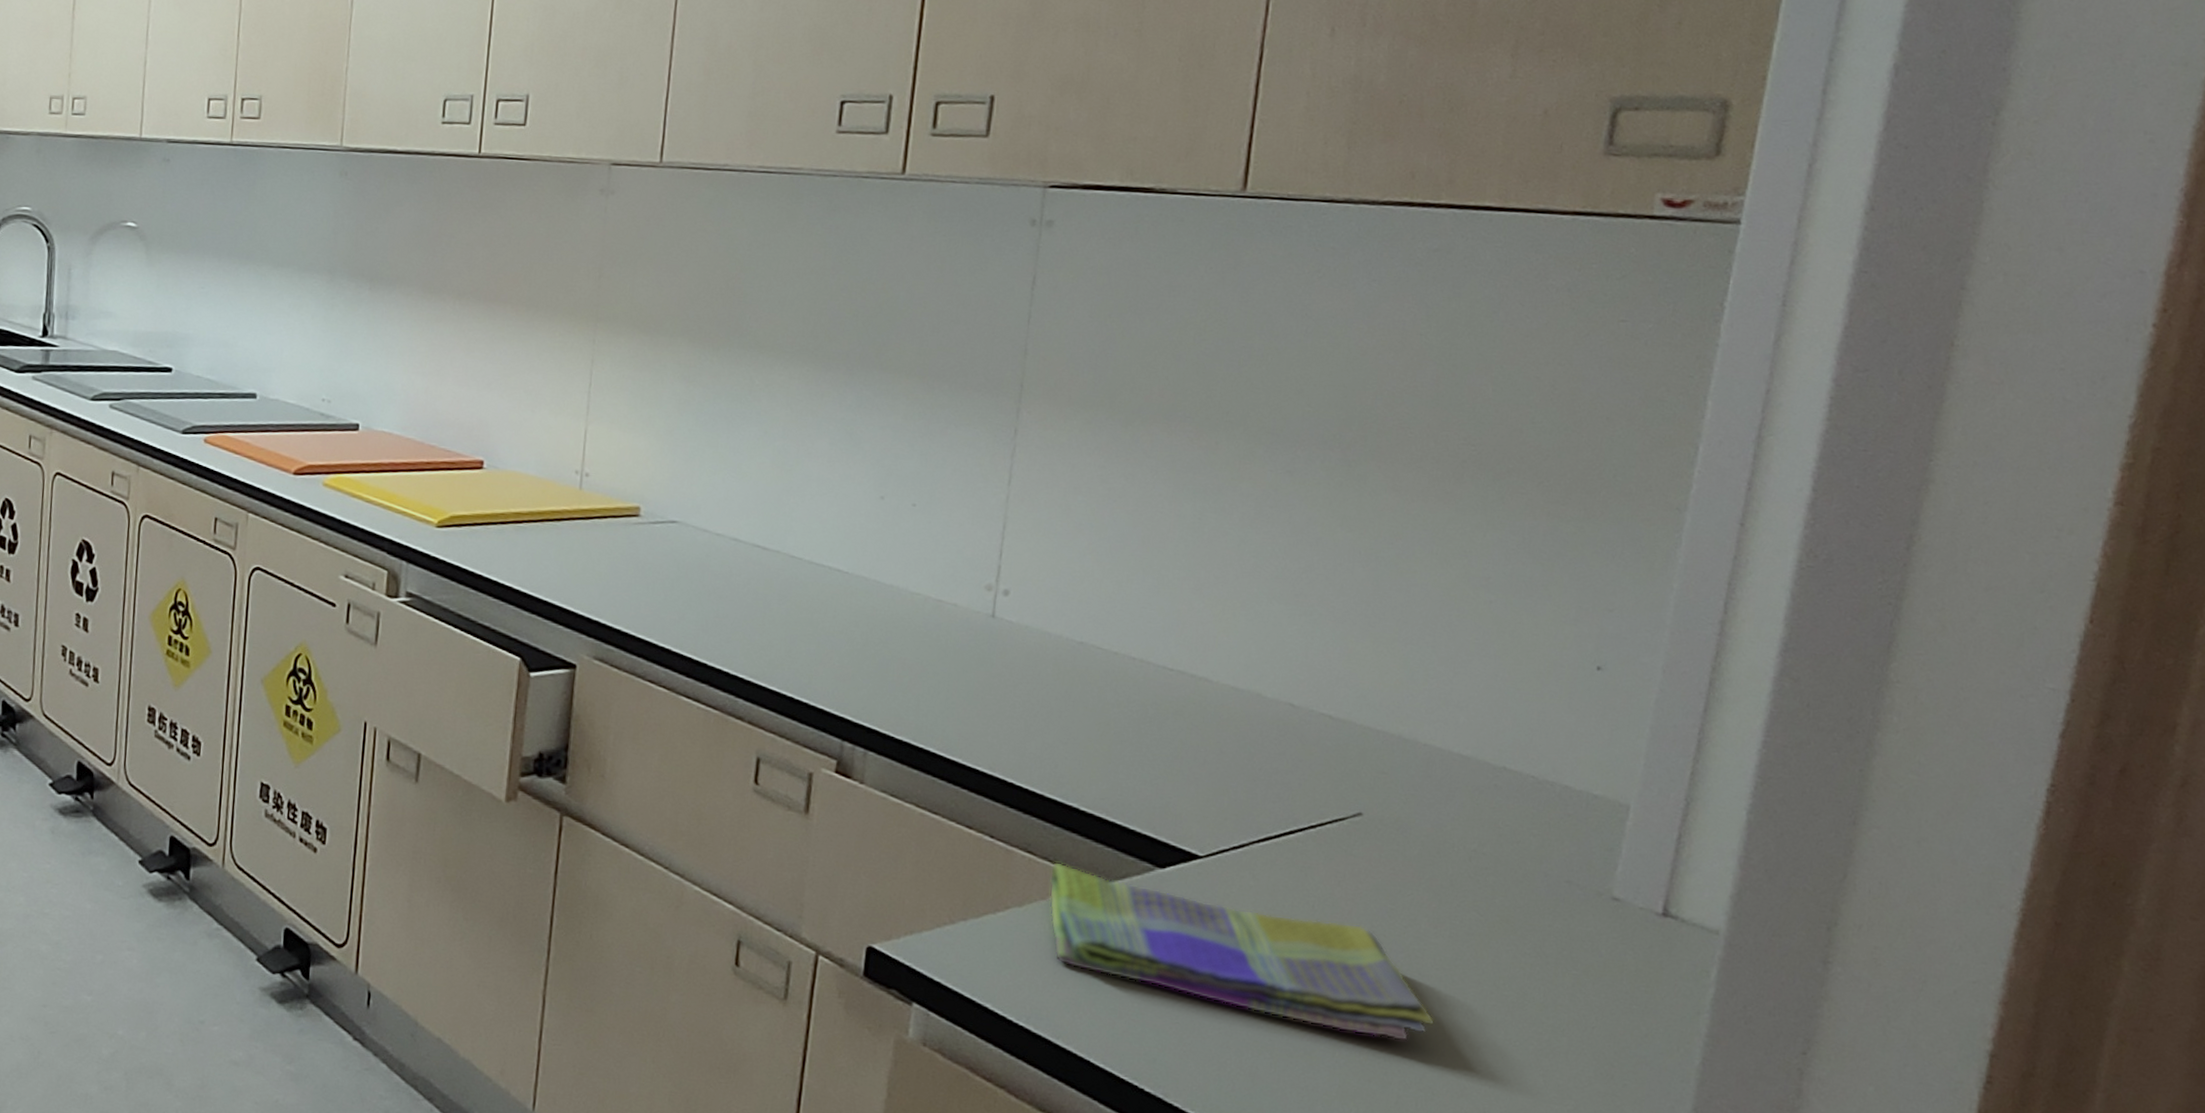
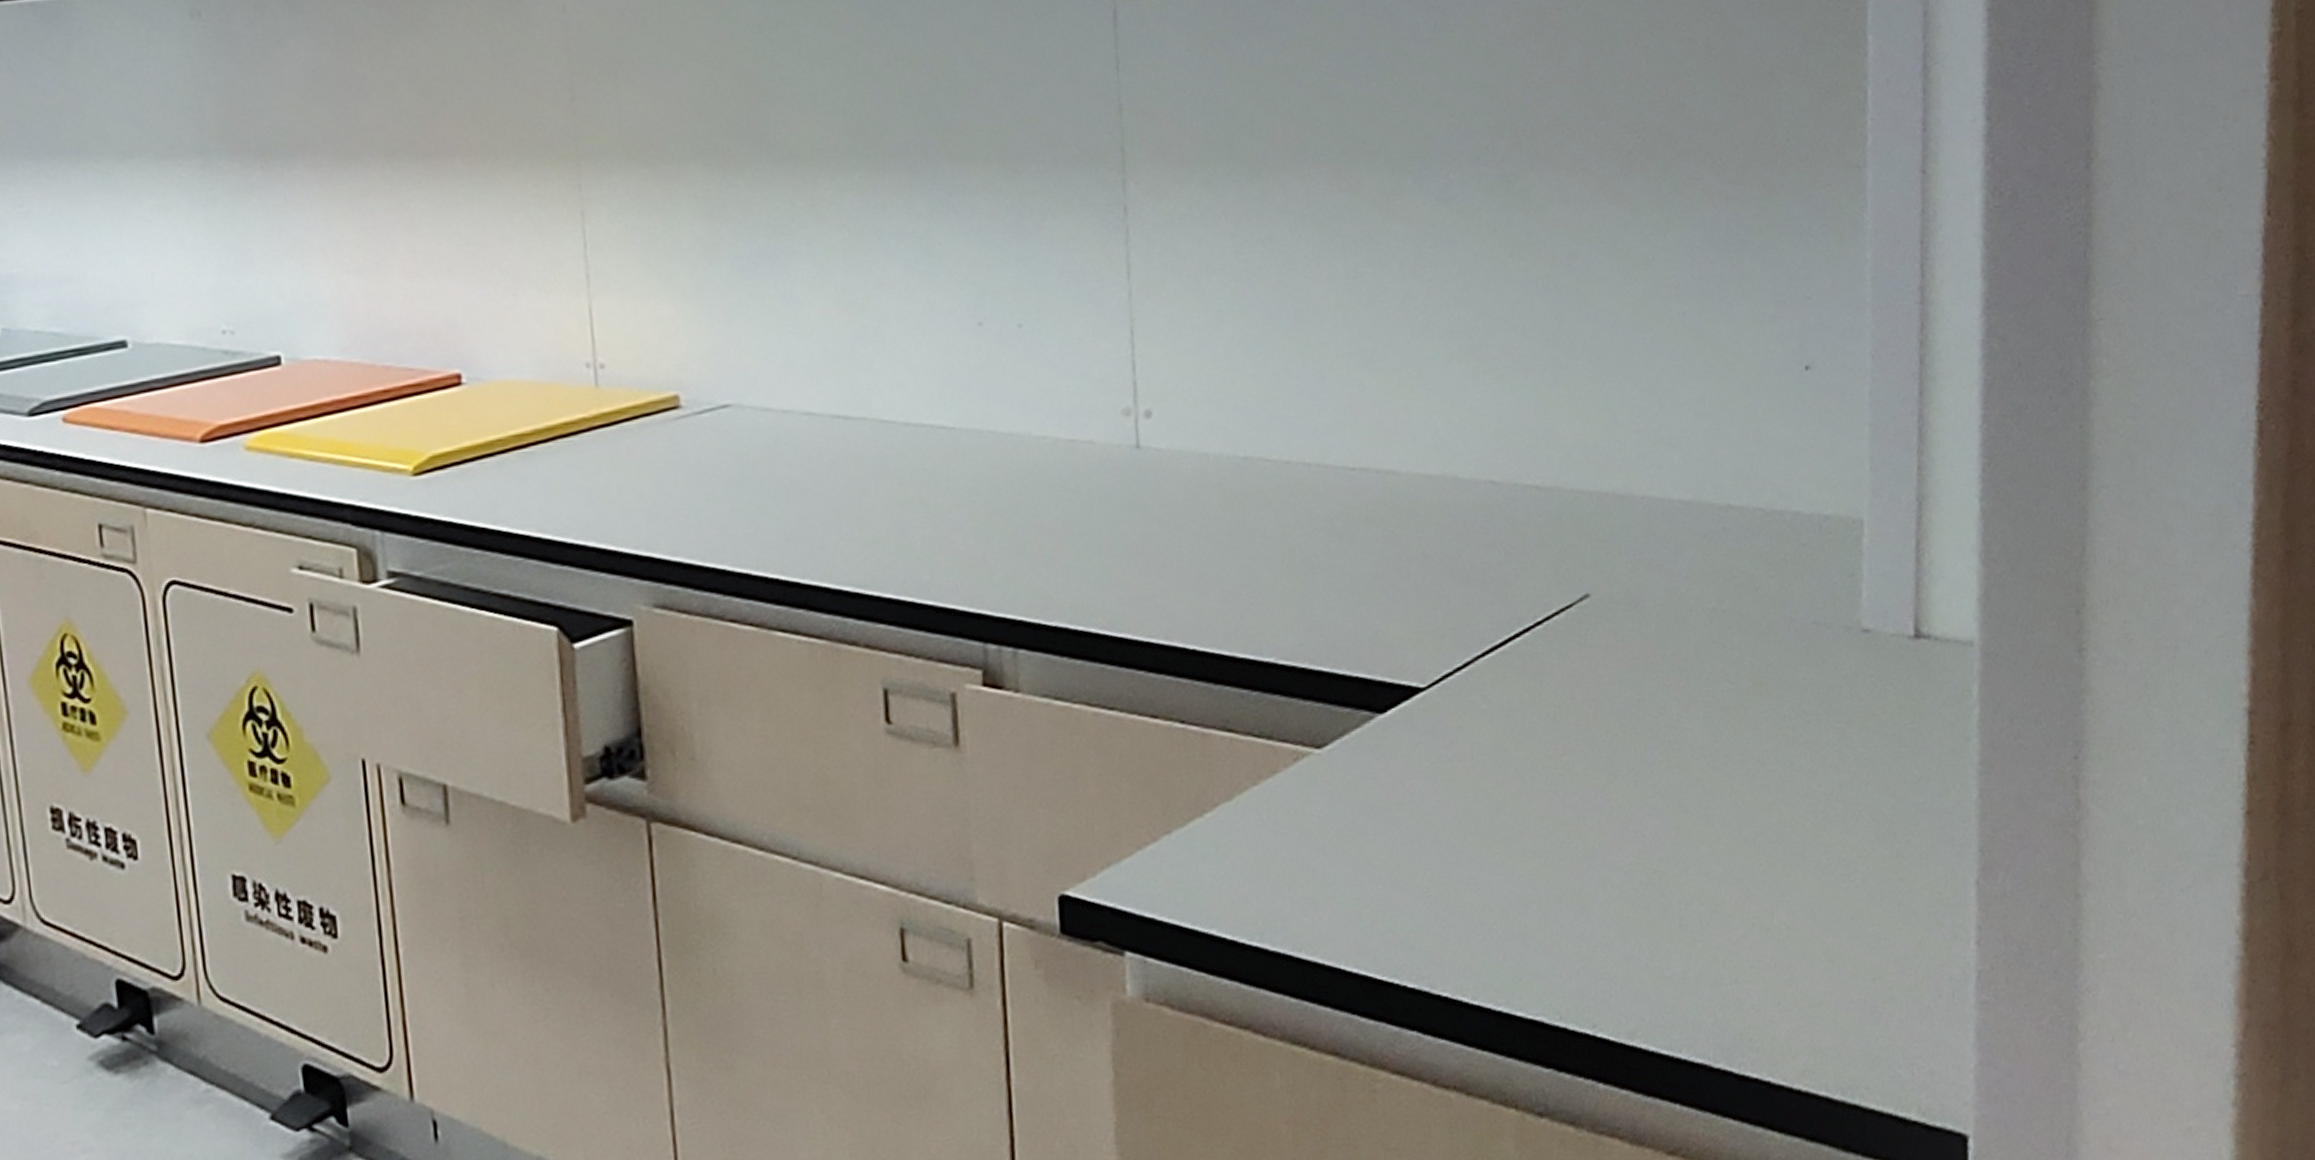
dish towel: present [1049,861,1435,1042] -> none [1256,727,1705,860]

